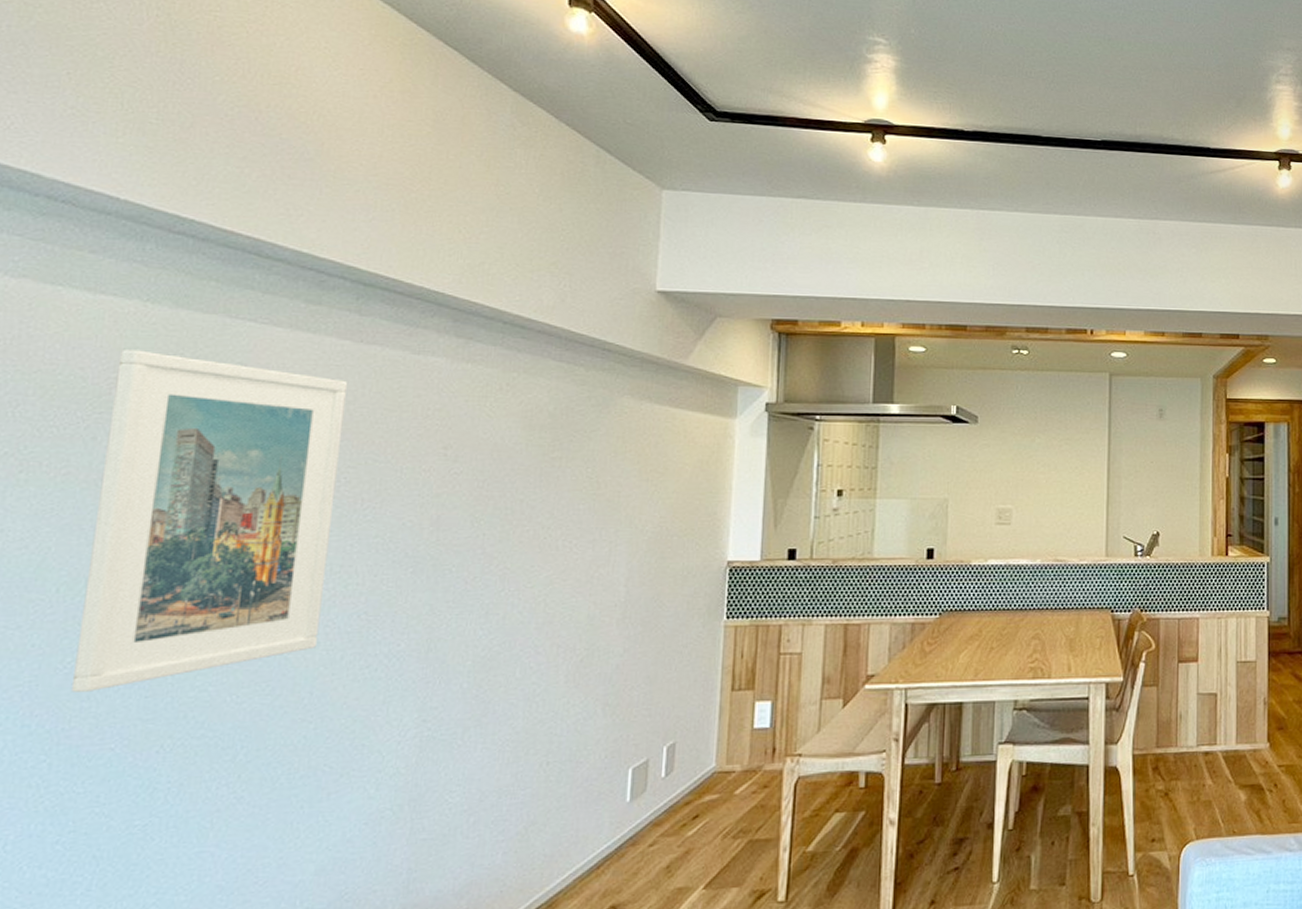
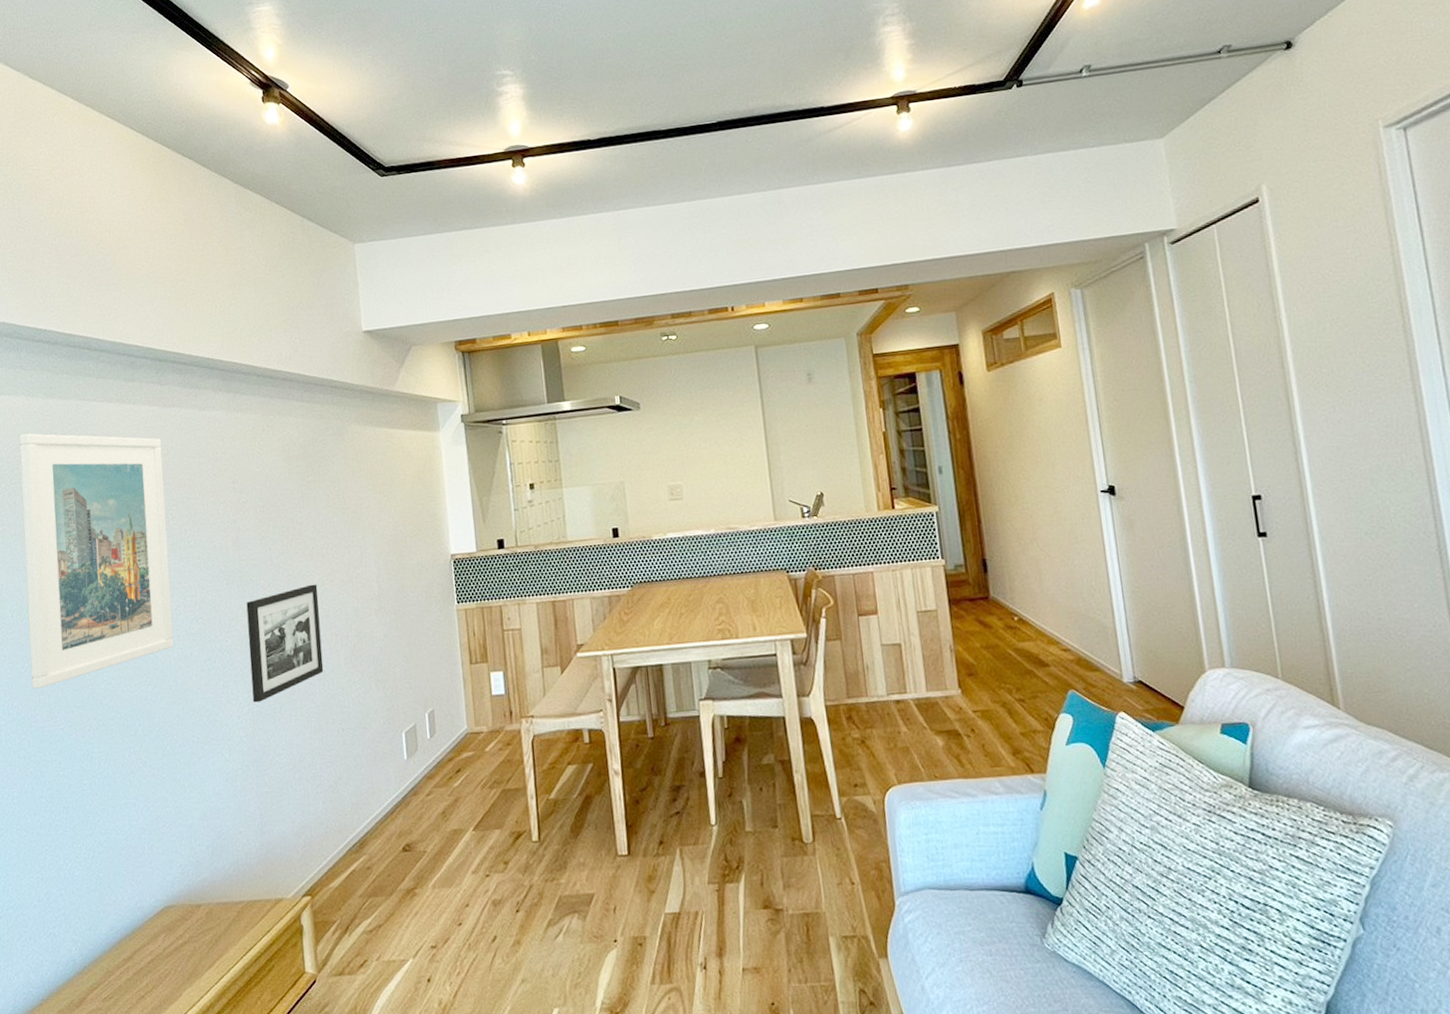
picture frame: none [423,582,543,725] -> present [246,584,324,703]

